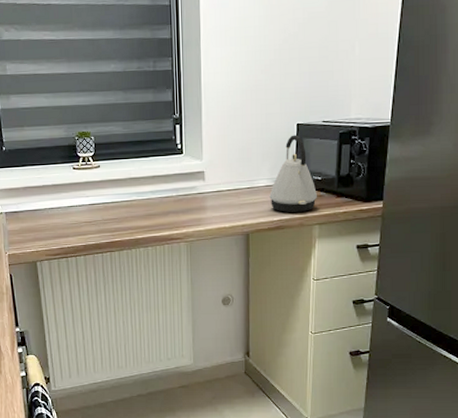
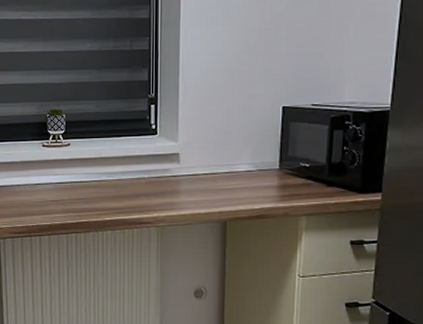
kettle: present [269,135,317,213] -> none [250,118,304,202]

